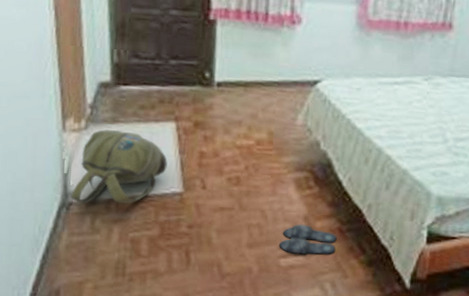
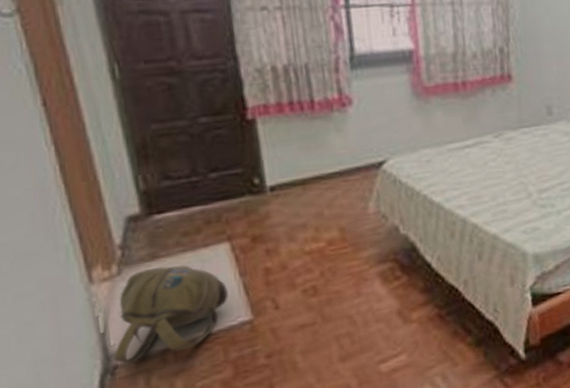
slippers: present [279,223,337,255] -> none [376,319,439,356]

